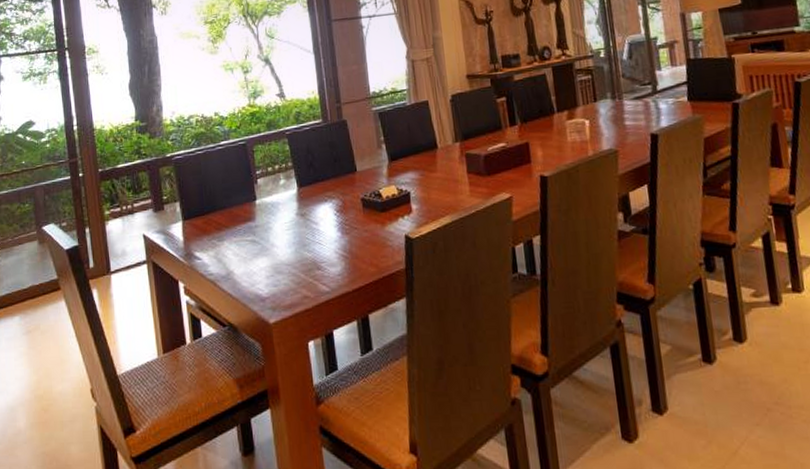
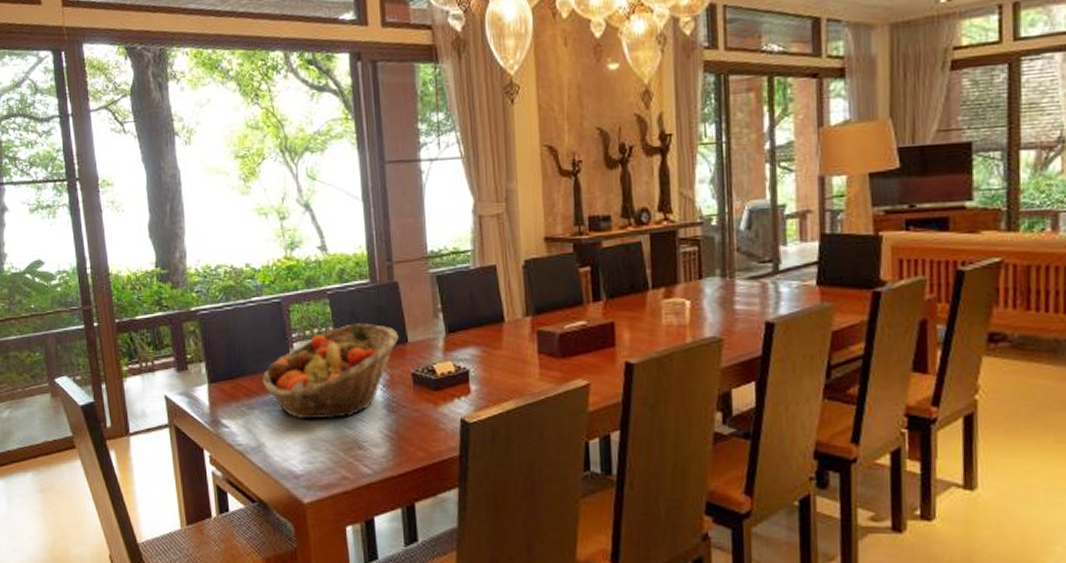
fruit basket: none [230,157,349,247] -> present [262,323,399,420]

